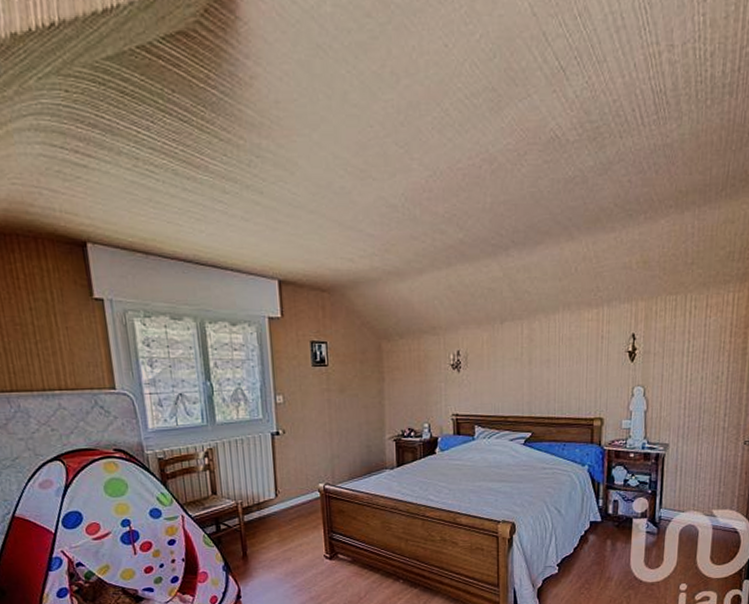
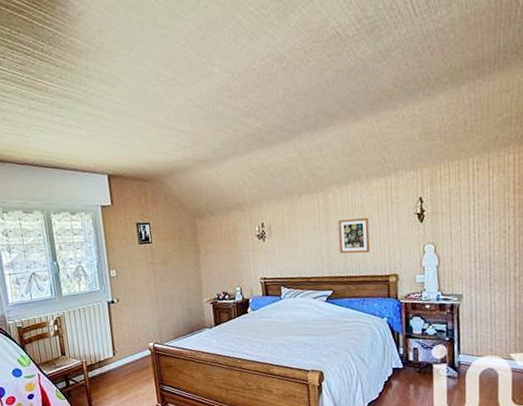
picture frame: none [541,352,576,392] -> present [337,217,370,254]

